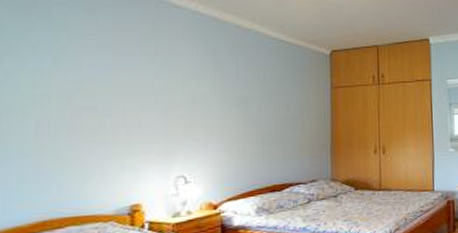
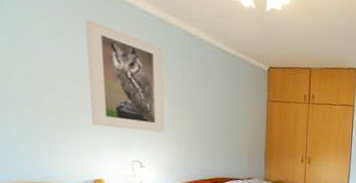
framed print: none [133,28,215,141] -> present [85,18,165,133]

